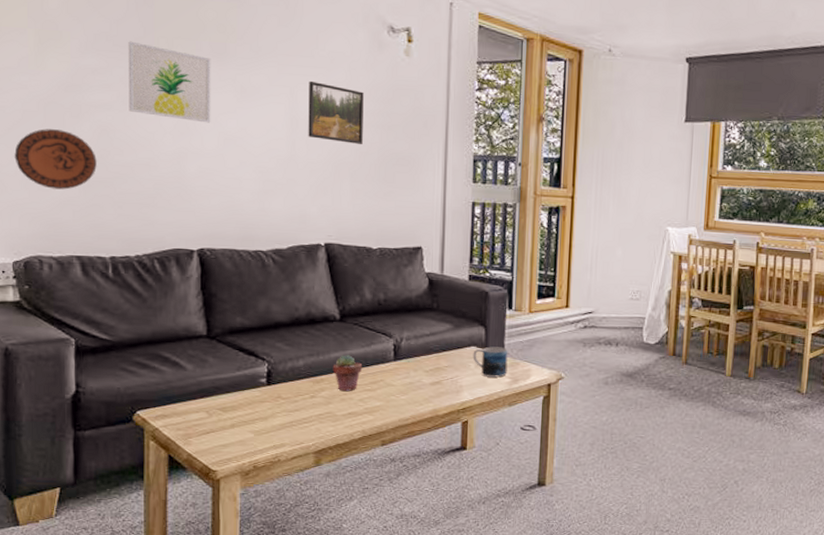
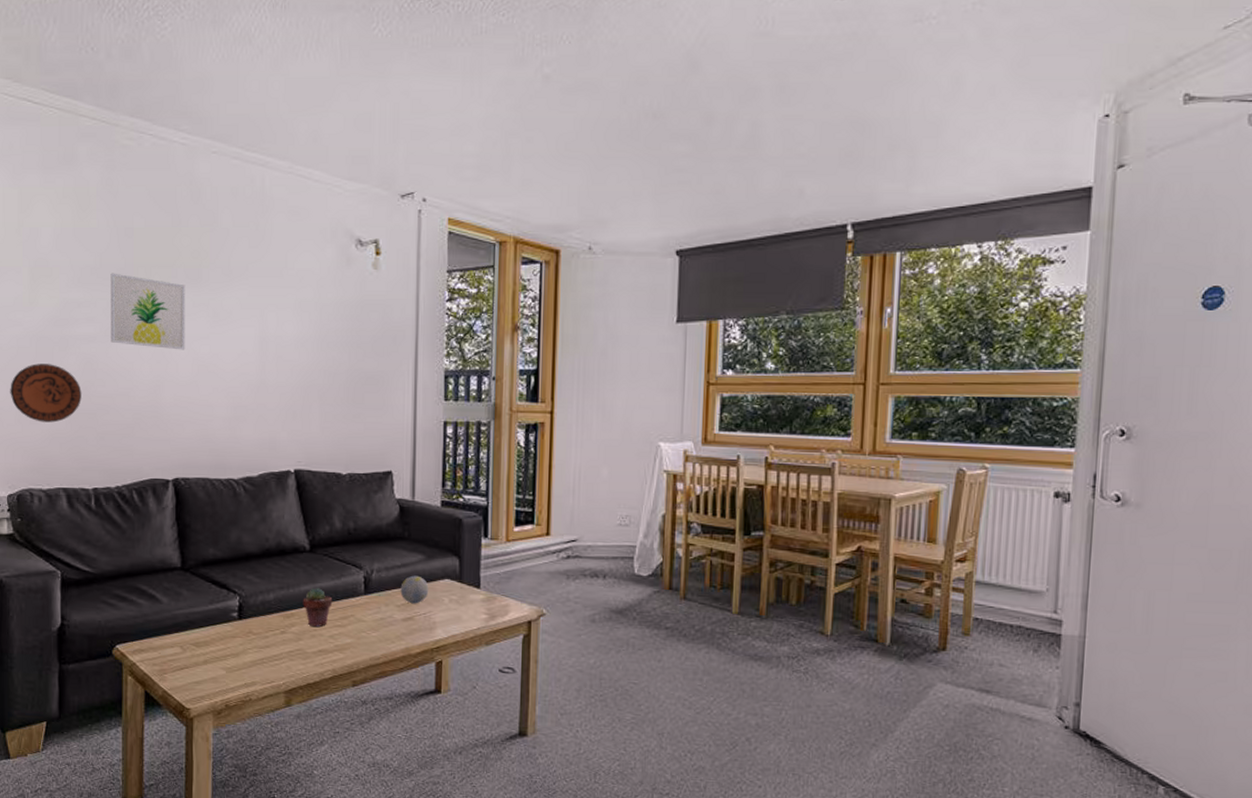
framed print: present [308,80,364,144] -> none [278,301,332,364]
decorative ball: none [429,343,456,370] -> present [400,575,429,604]
mug: present [473,346,508,378] -> none [446,579,484,614]

